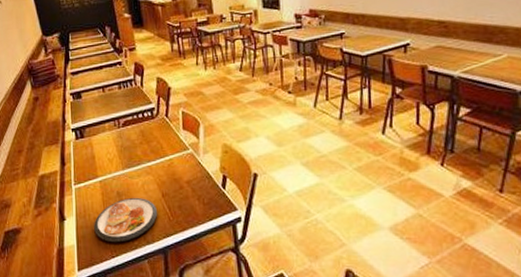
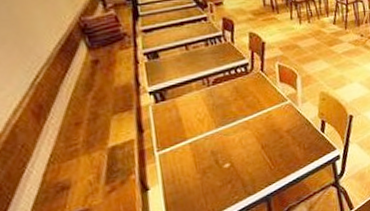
dish: present [94,198,157,243] -> none [185,153,258,203]

